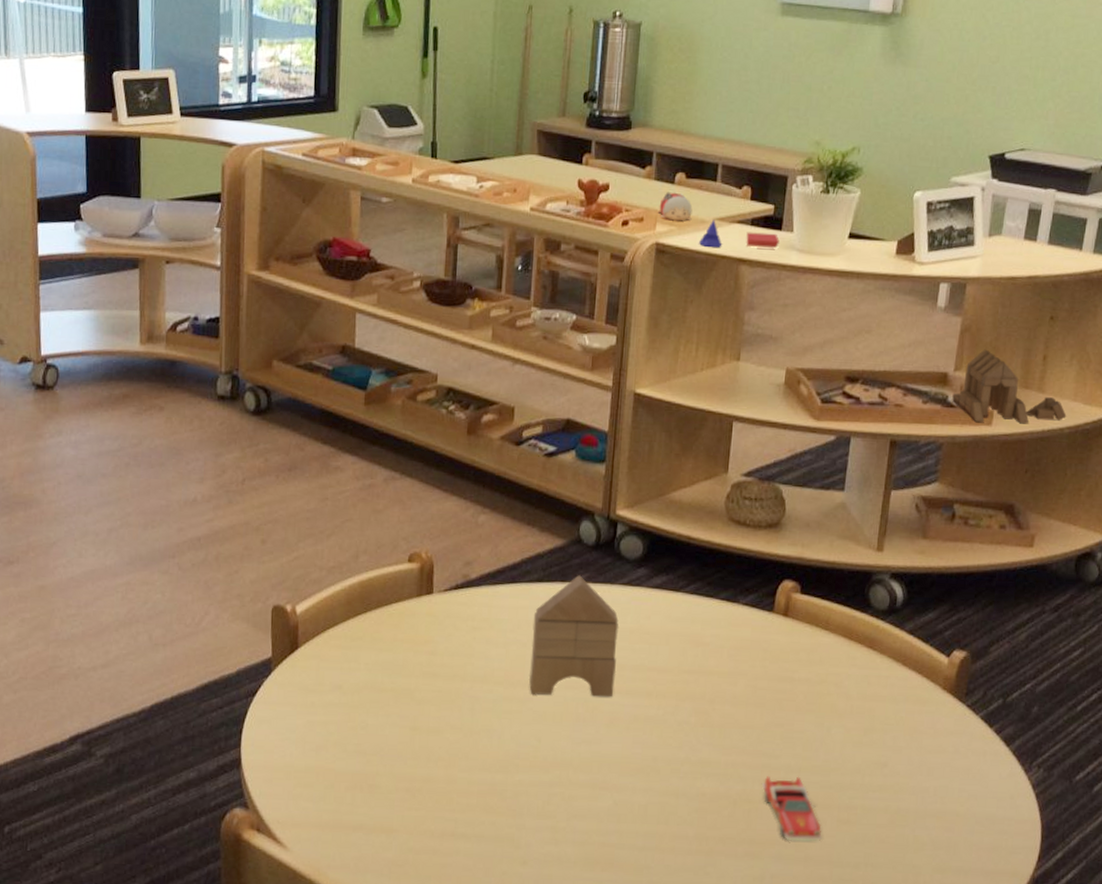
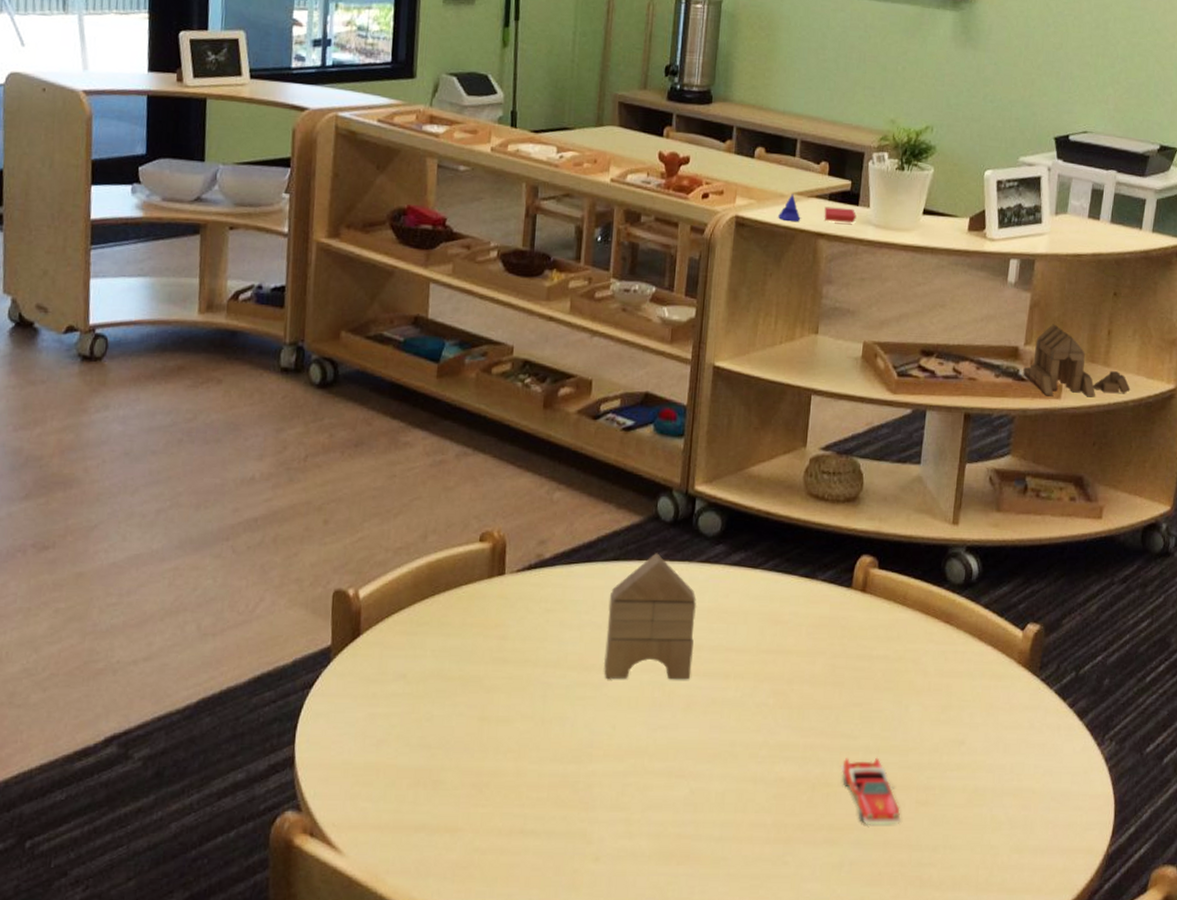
toy animal: present [658,192,693,221] -> none [738,165,772,195]

